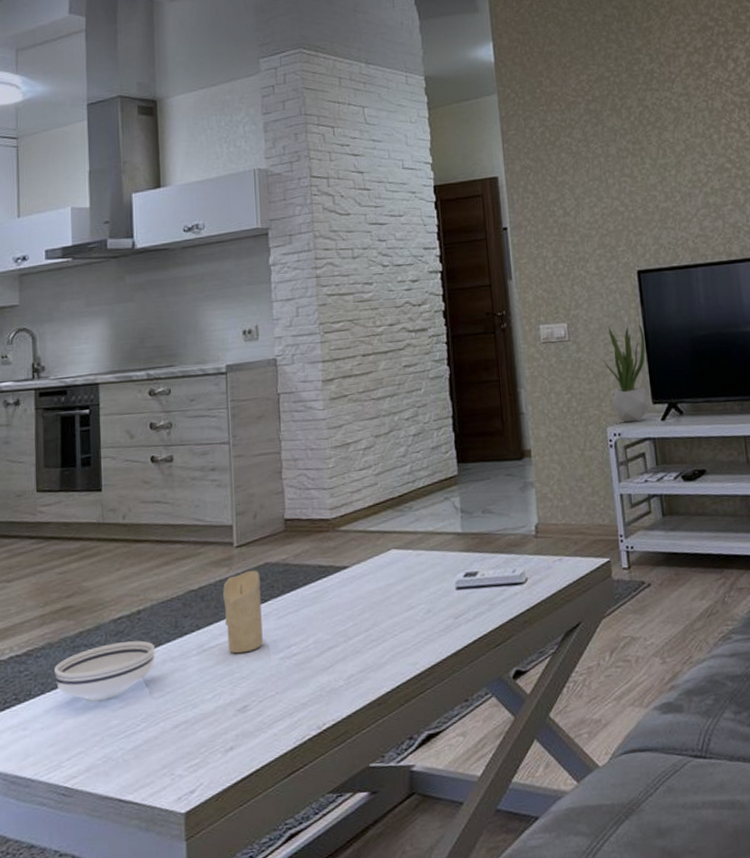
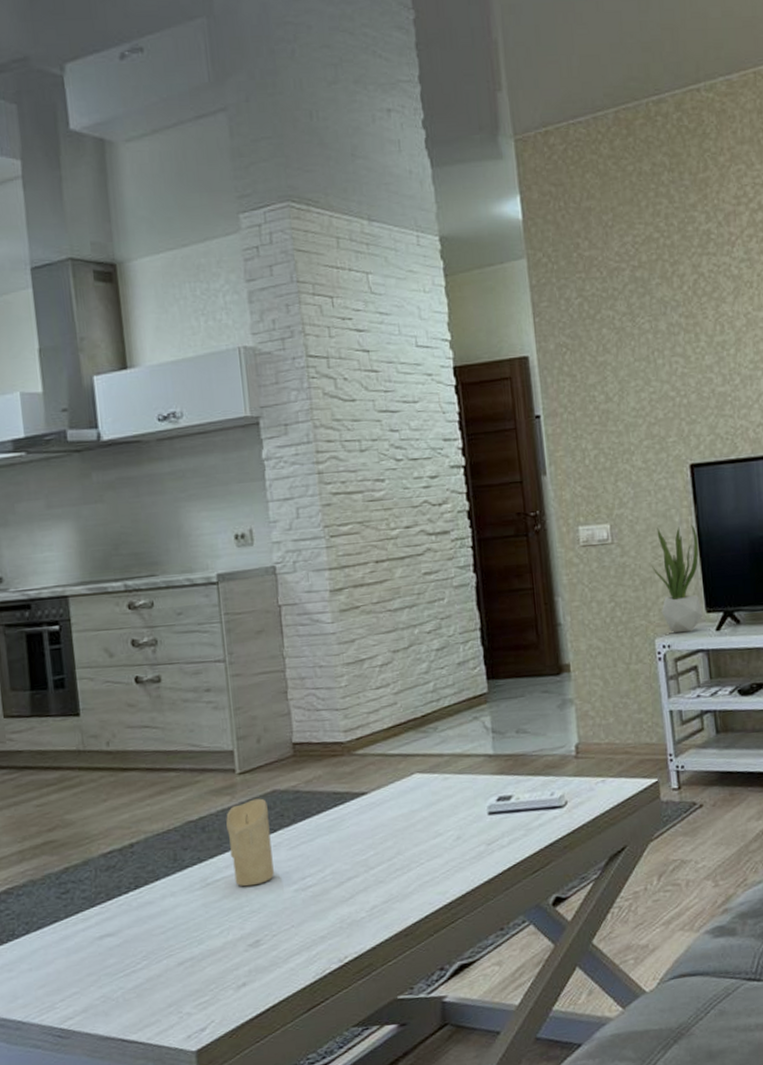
bowl: present [54,640,155,701] -> none [39,875,153,940]

